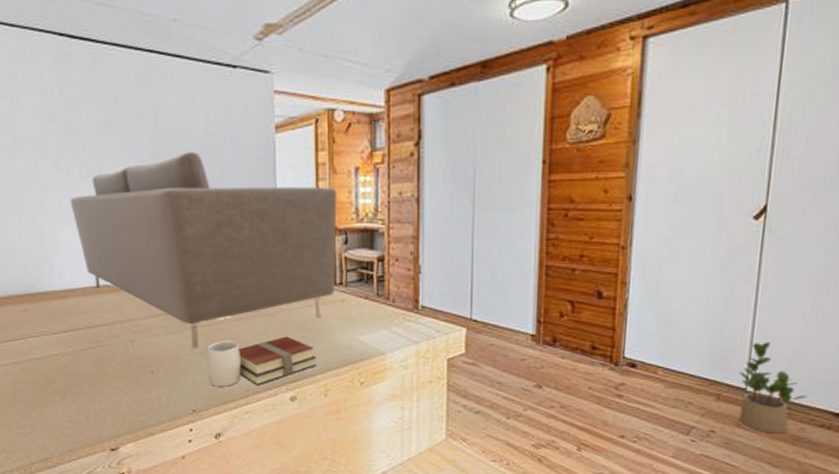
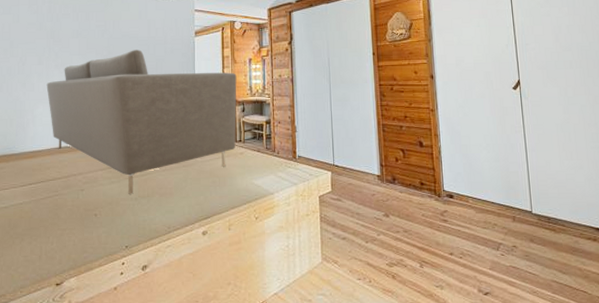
mug: present [207,341,241,387] -> none [139,188,165,225]
books: present [239,336,316,386] -> none [164,182,222,224]
potted plant: present [739,342,807,434] -> none [524,175,574,246]

